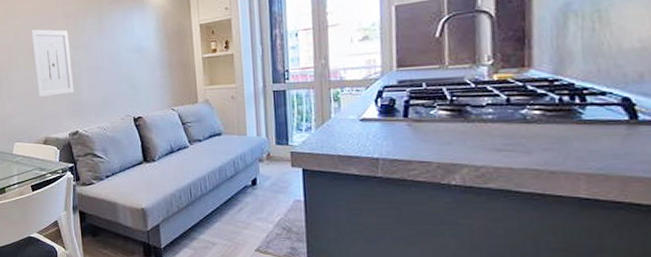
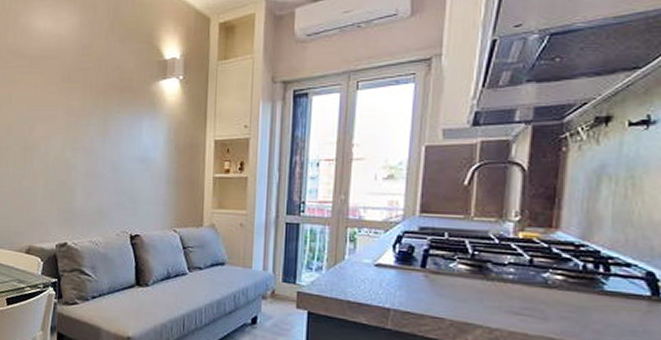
wall art: present [30,29,74,97] -> none [25,123,68,201]

